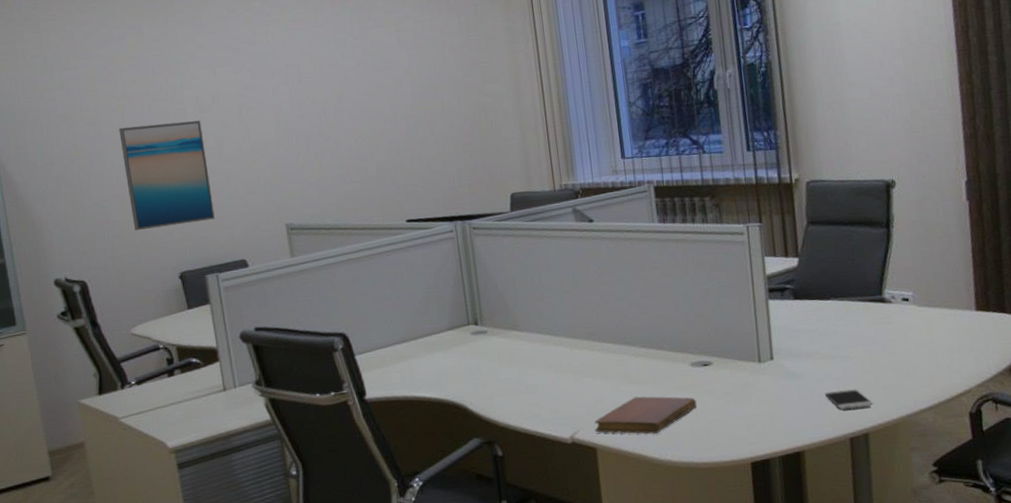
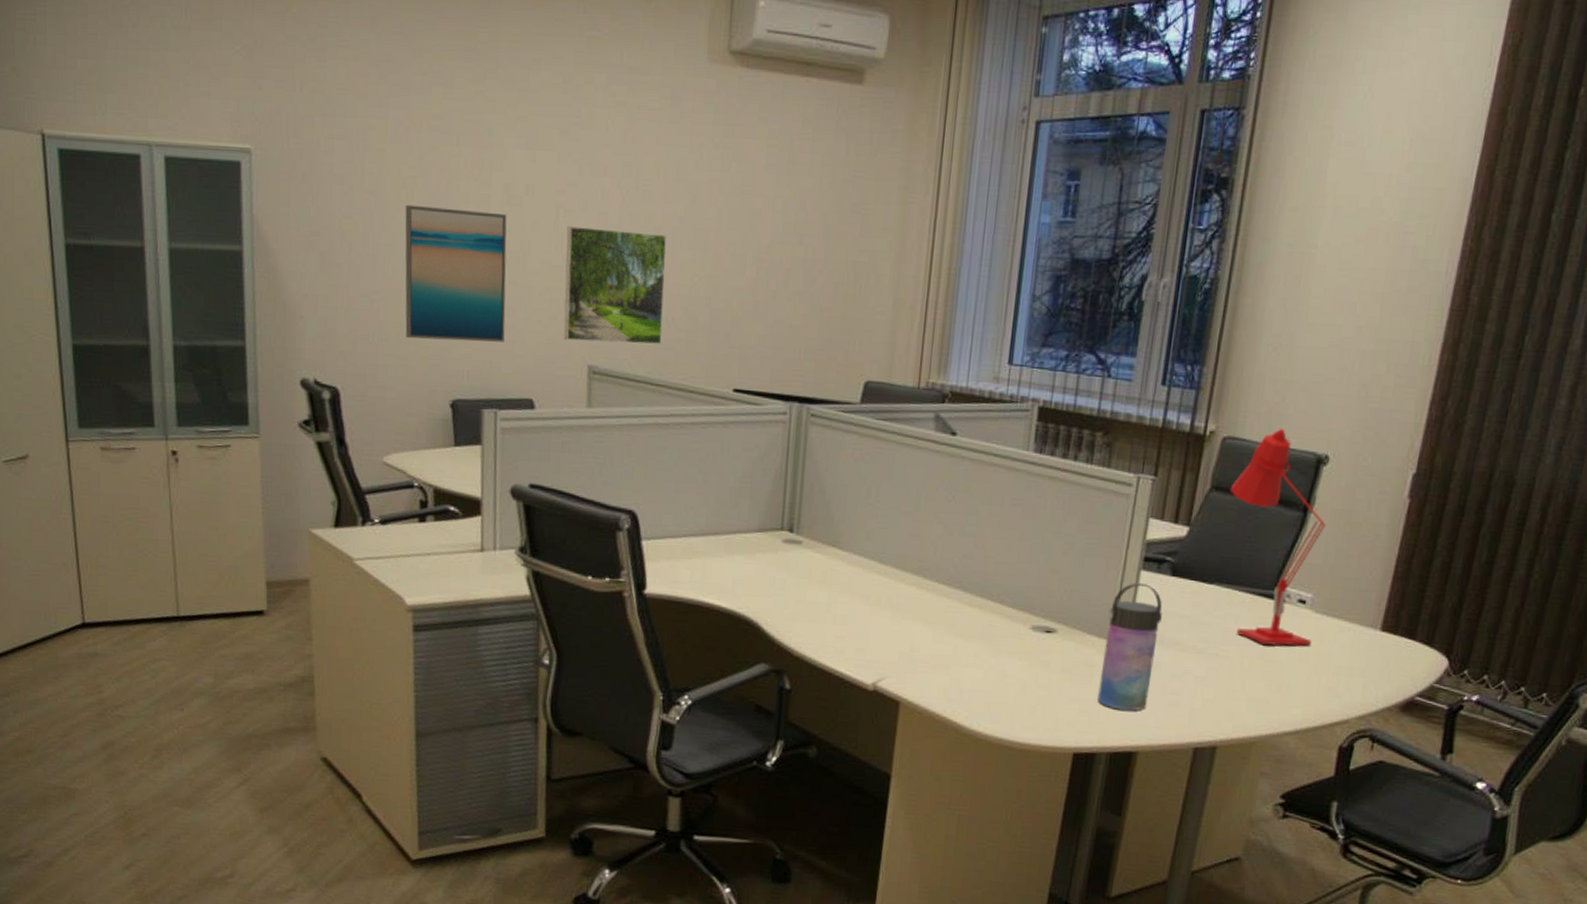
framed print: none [250,112,342,208] -> present [563,225,667,345]
notebook: present [594,396,697,434] -> none [902,652,1028,699]
water bottle: none [750,310,802,419] -> present [1096,582,1162,711]
desk lamp: none [823,165,923,342] -> present [1230,428,1326,647]
smartphone: present [824,388,873,410] -> none [1177,691,1232,717]

